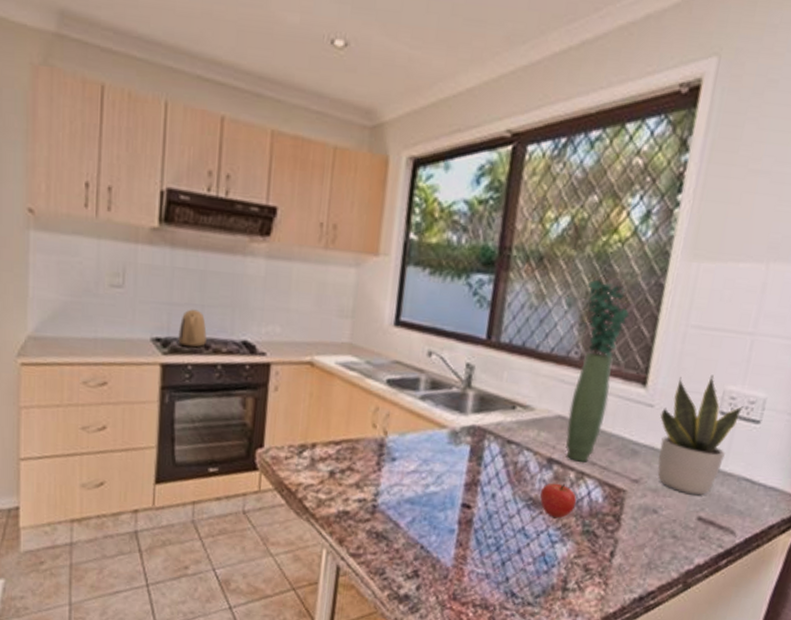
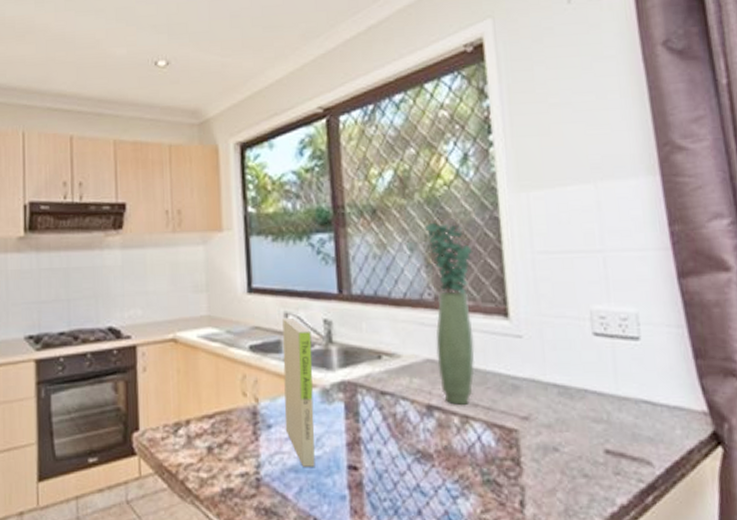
kettle: present [178,309,207,348] -> none [49,304,75,341]
book: none [409,357,452,501] -> present [282,318,315,467]
fruit: present [540,483,577,519] -> none [428,431,469,470]
potted plant: present [657,375,744,496] -> none [531,297,617,426]

